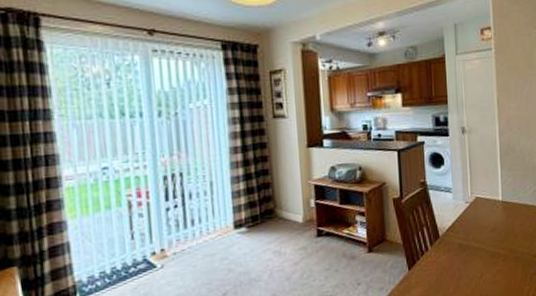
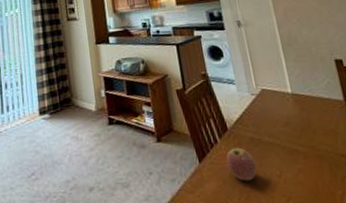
apple: none [434,253,462,285] -> present [225,147,257,182]

